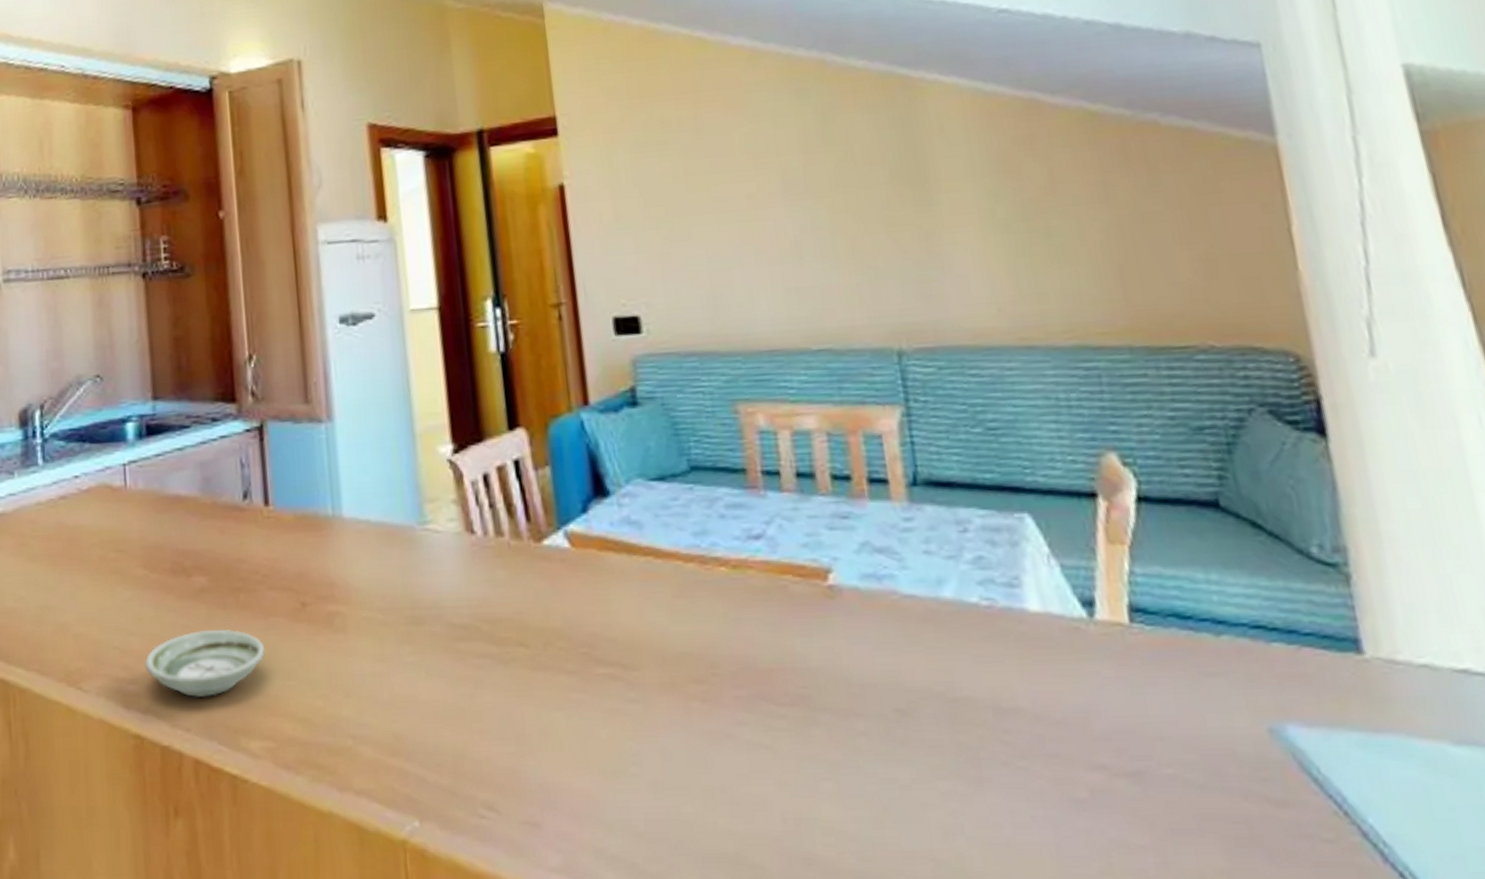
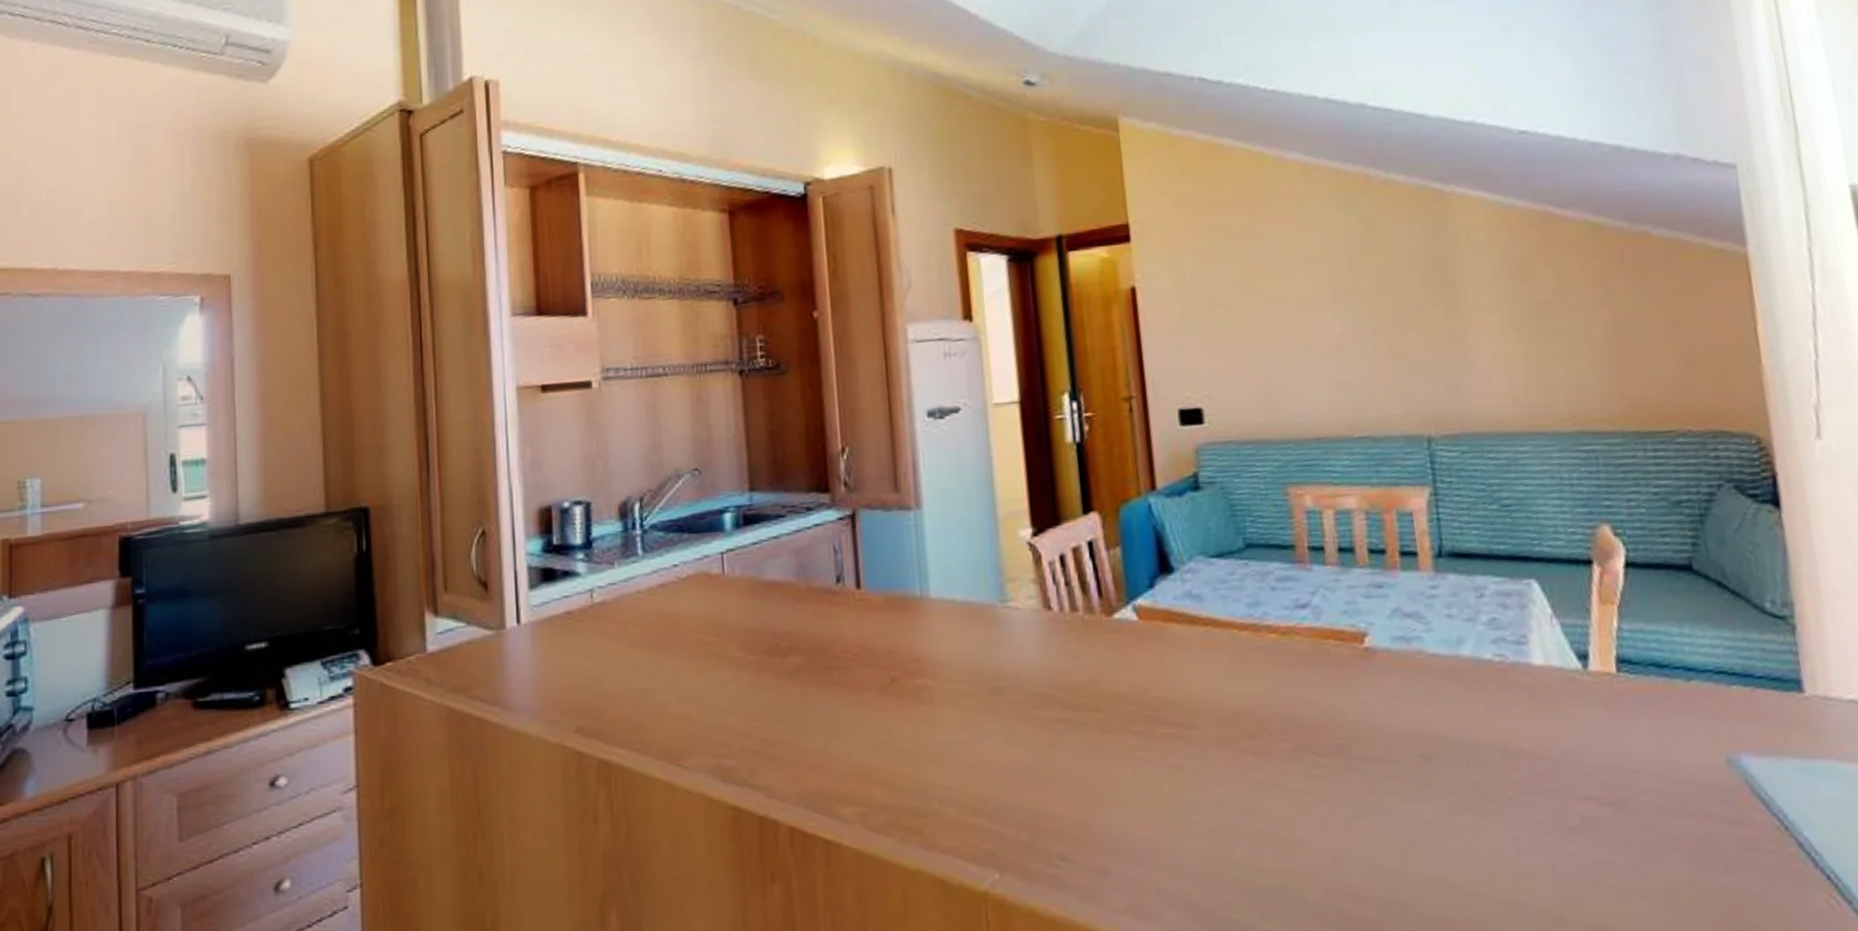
saucer: present [145,629,265,697] -> none [743,705,857,769]

